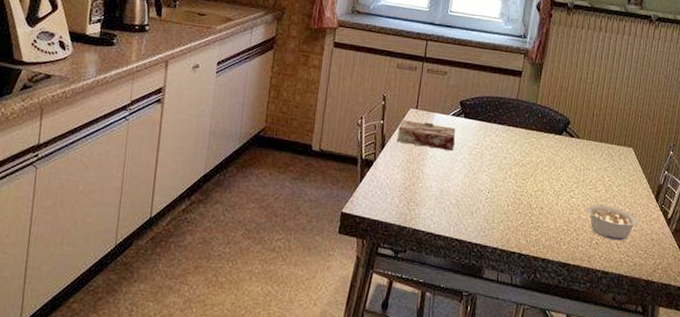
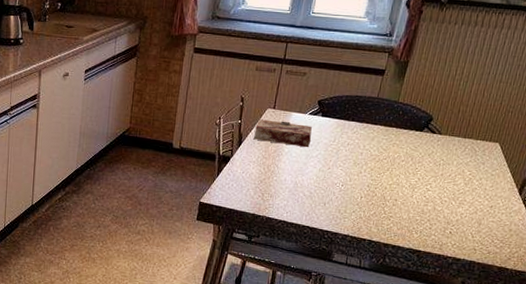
legume: present [587,204,639,241] -> none [443,197,498,231]

